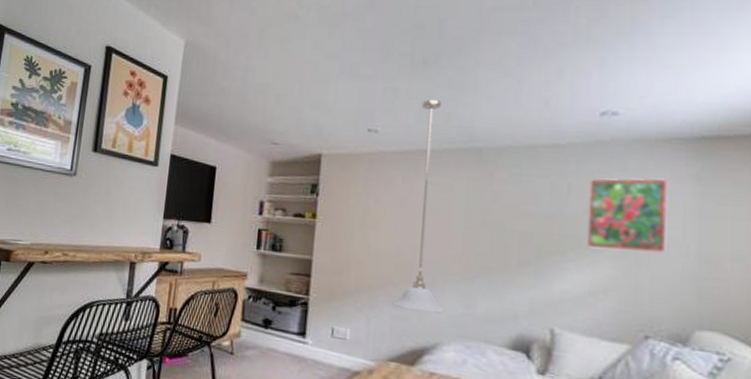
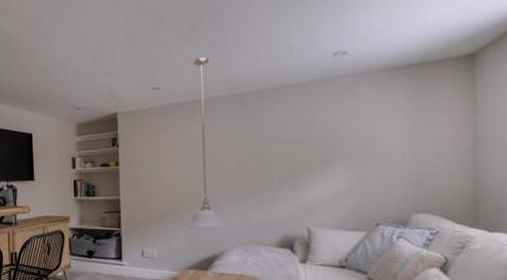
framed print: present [587,177,667,254] -> none [329,101,389,162]

